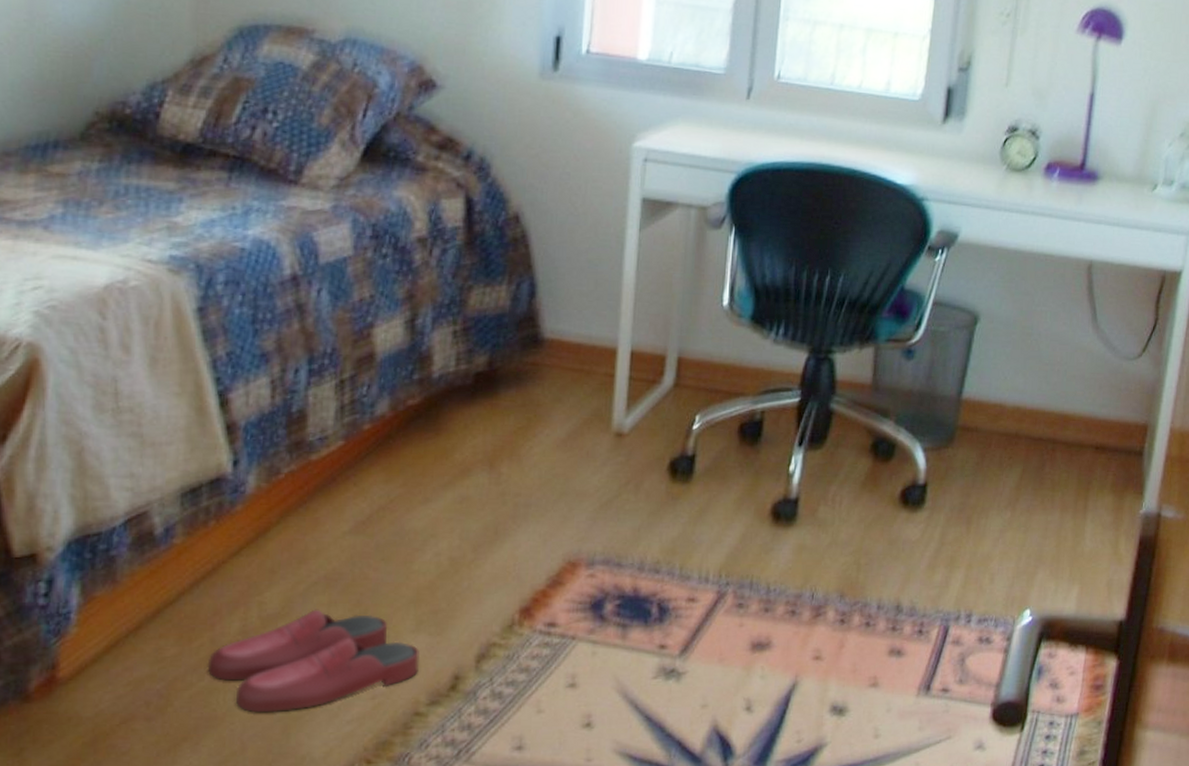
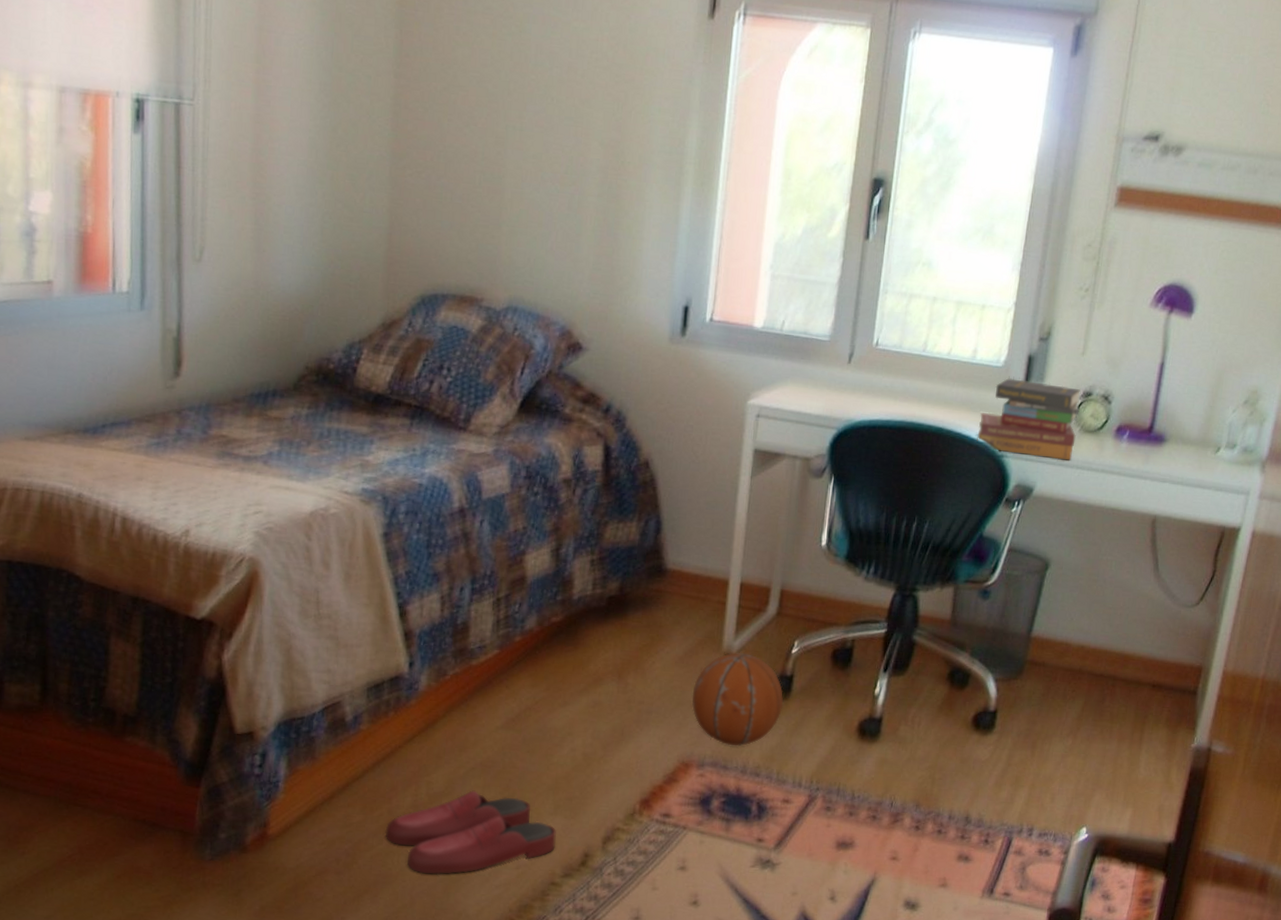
basketball: none [577,431,685,540] -> present [692,652,783,747]
books: none [894,113,1005,203] -> present [977,378,1081,461]

